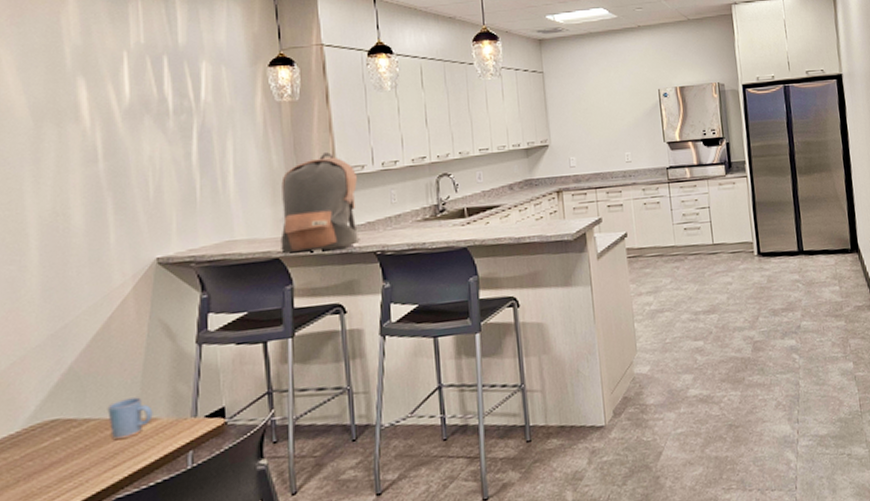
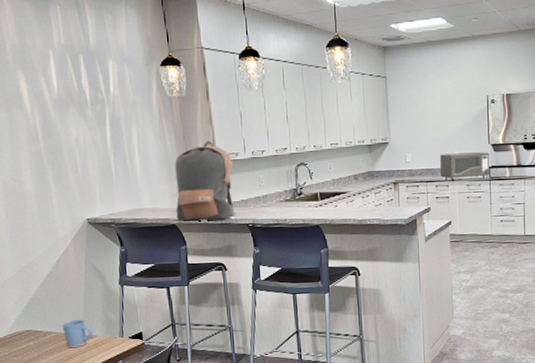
microwave: none [609,150,668,185] -> present [440,151,490,180]

